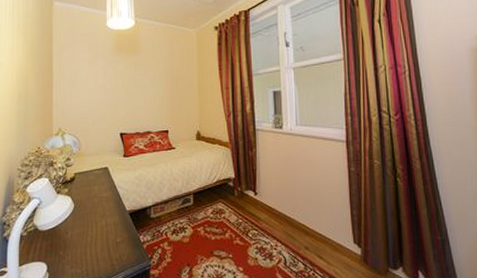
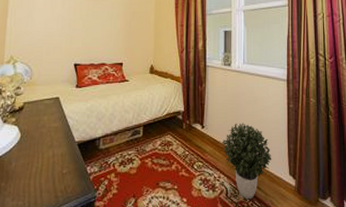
potted plant: none [276,188,334,269] -> present [221,123,272,200]

